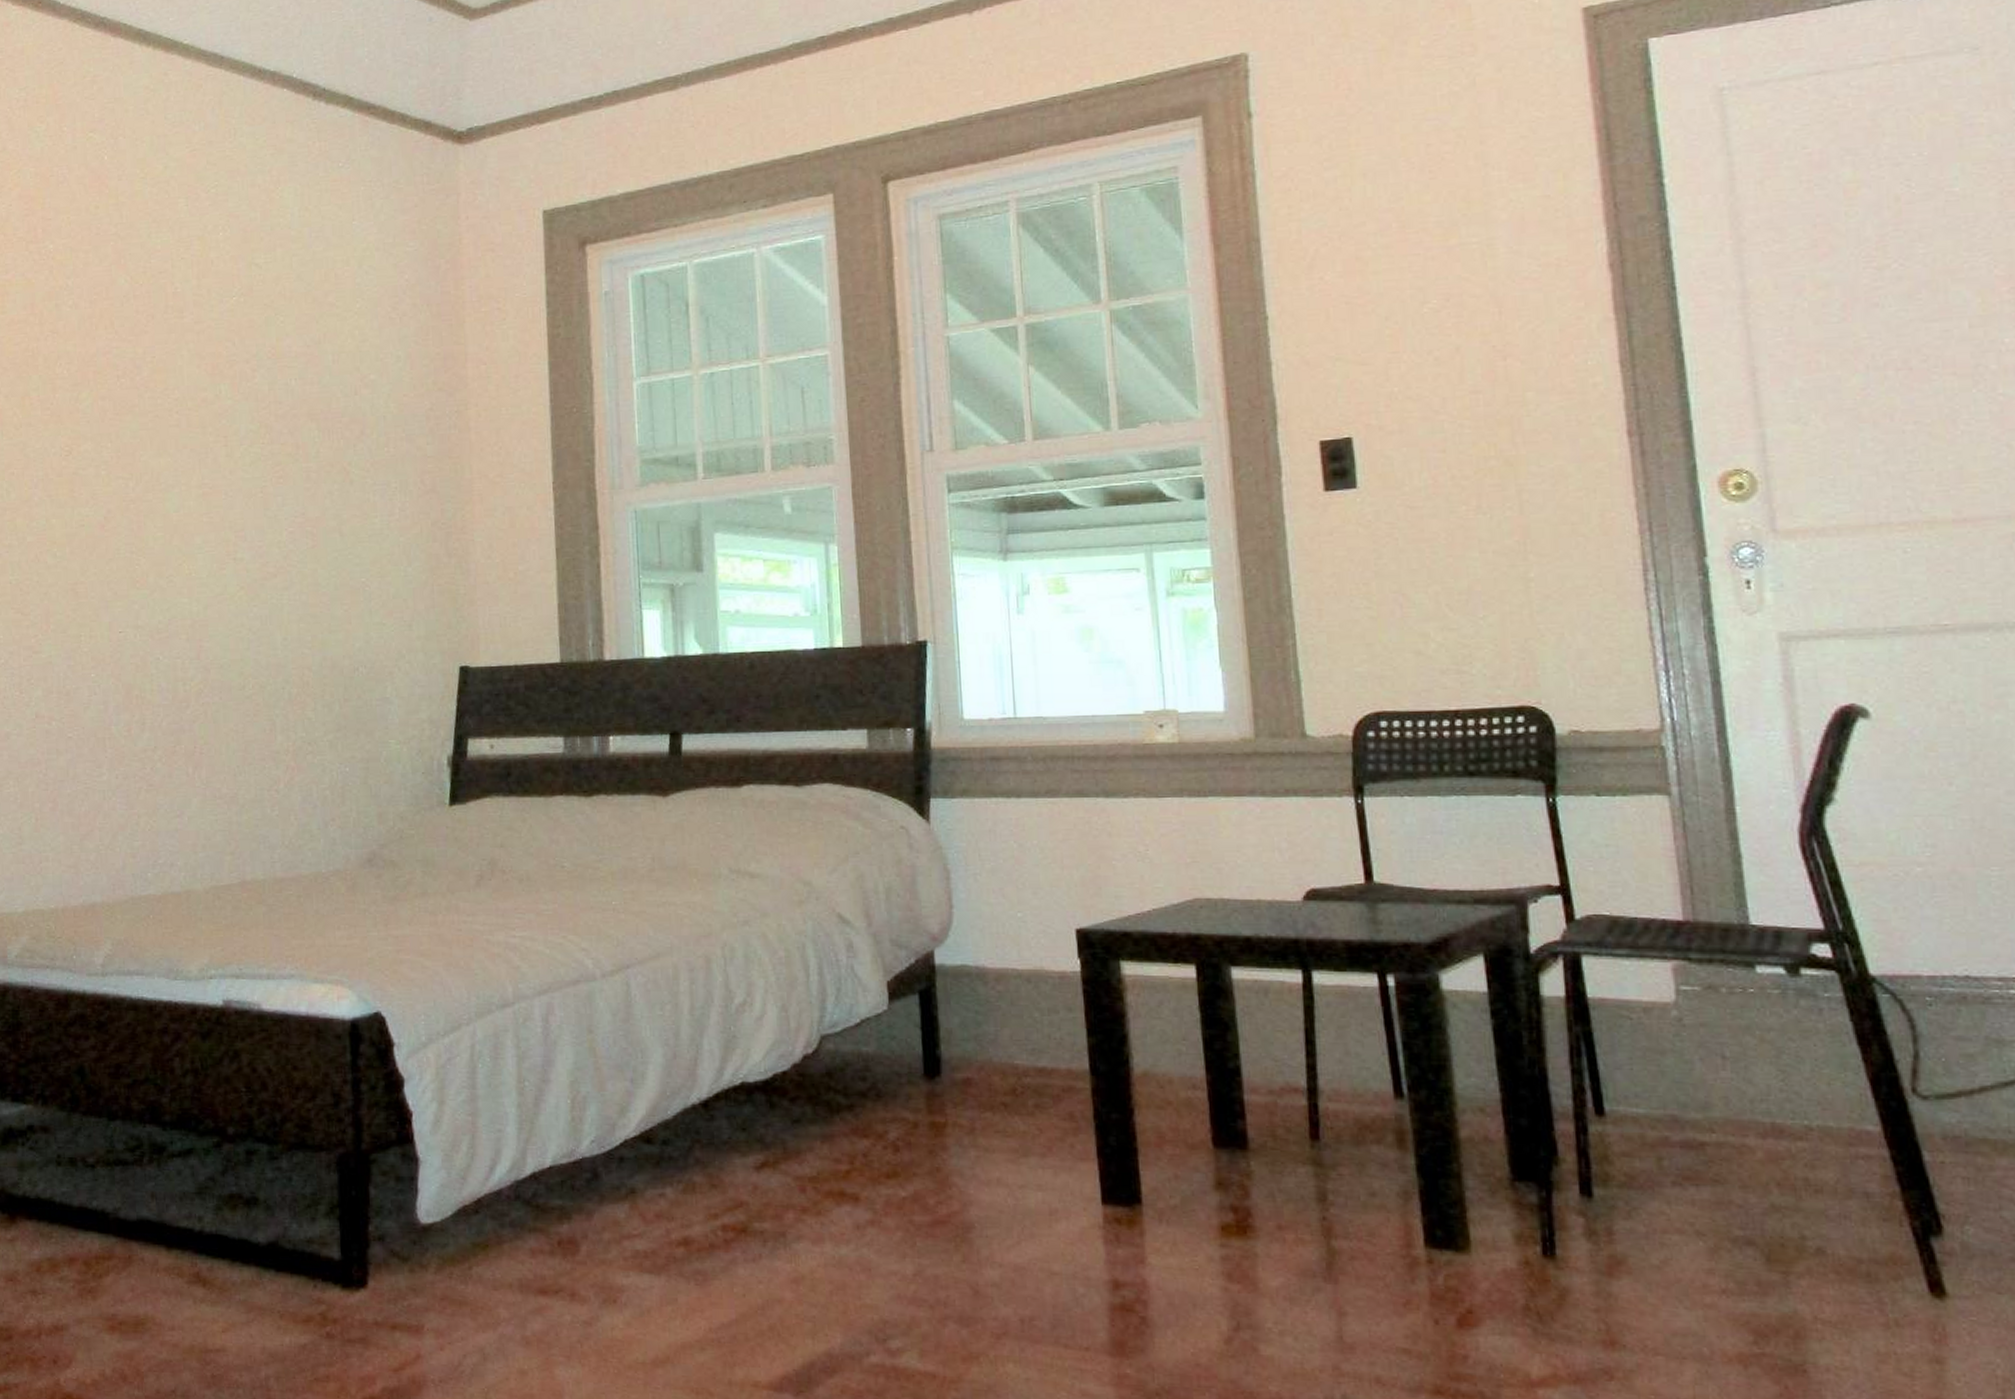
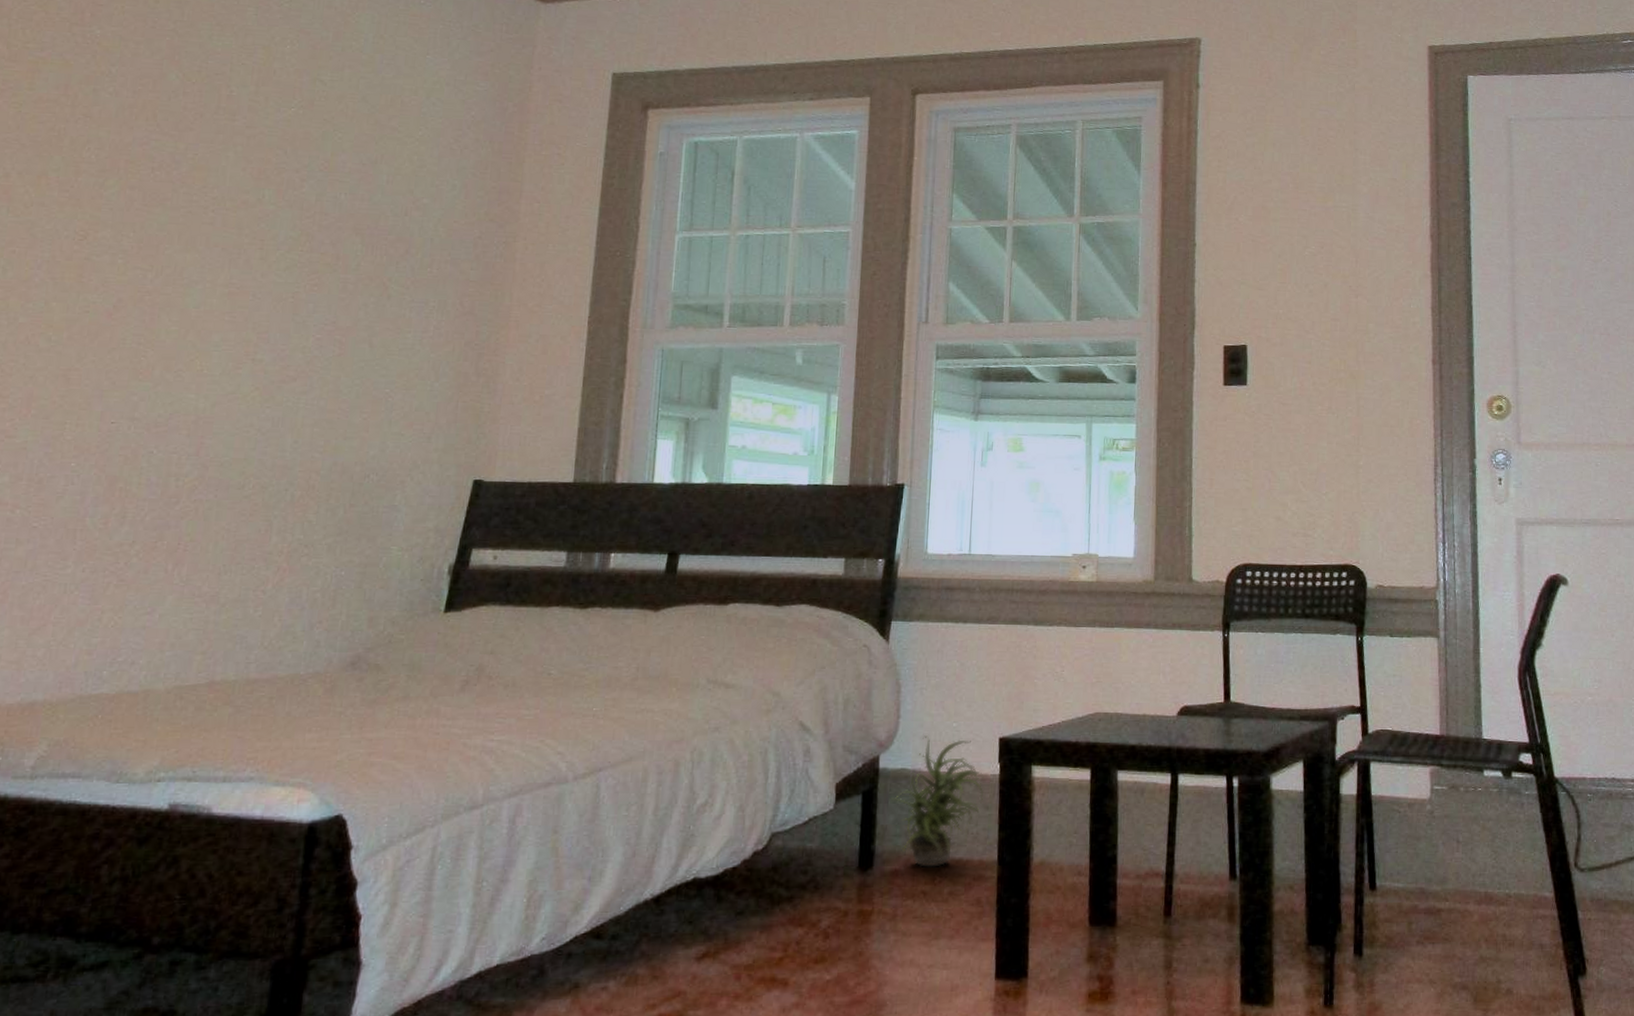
potted plant: none [952,927,1064,1076] -> present [890,735,984,867]

